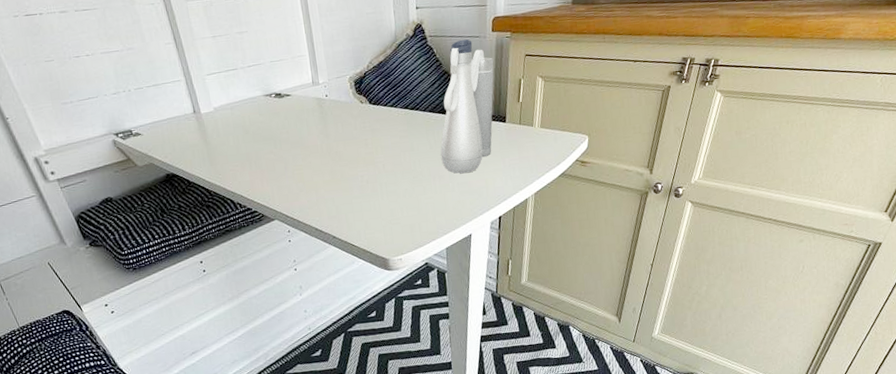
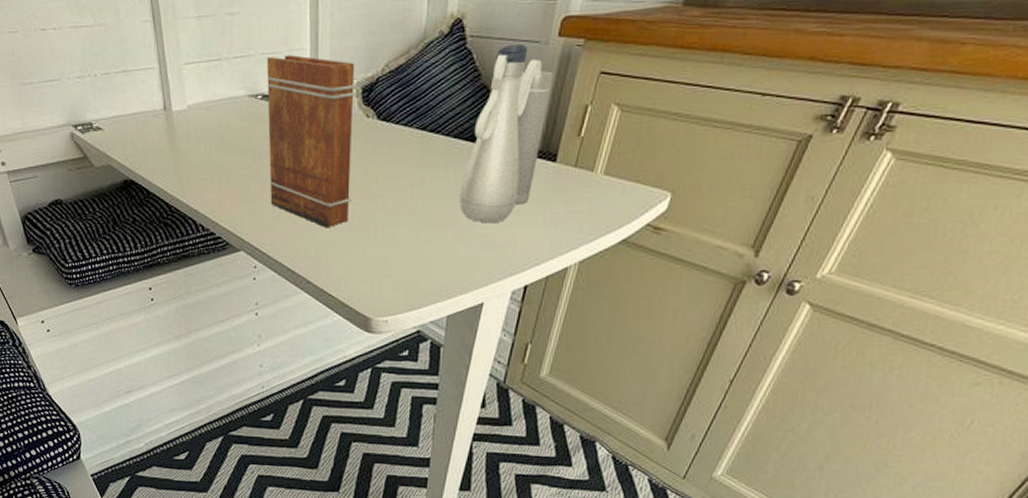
book: none [274,60,360,193] -> present [266,55,357,228]

